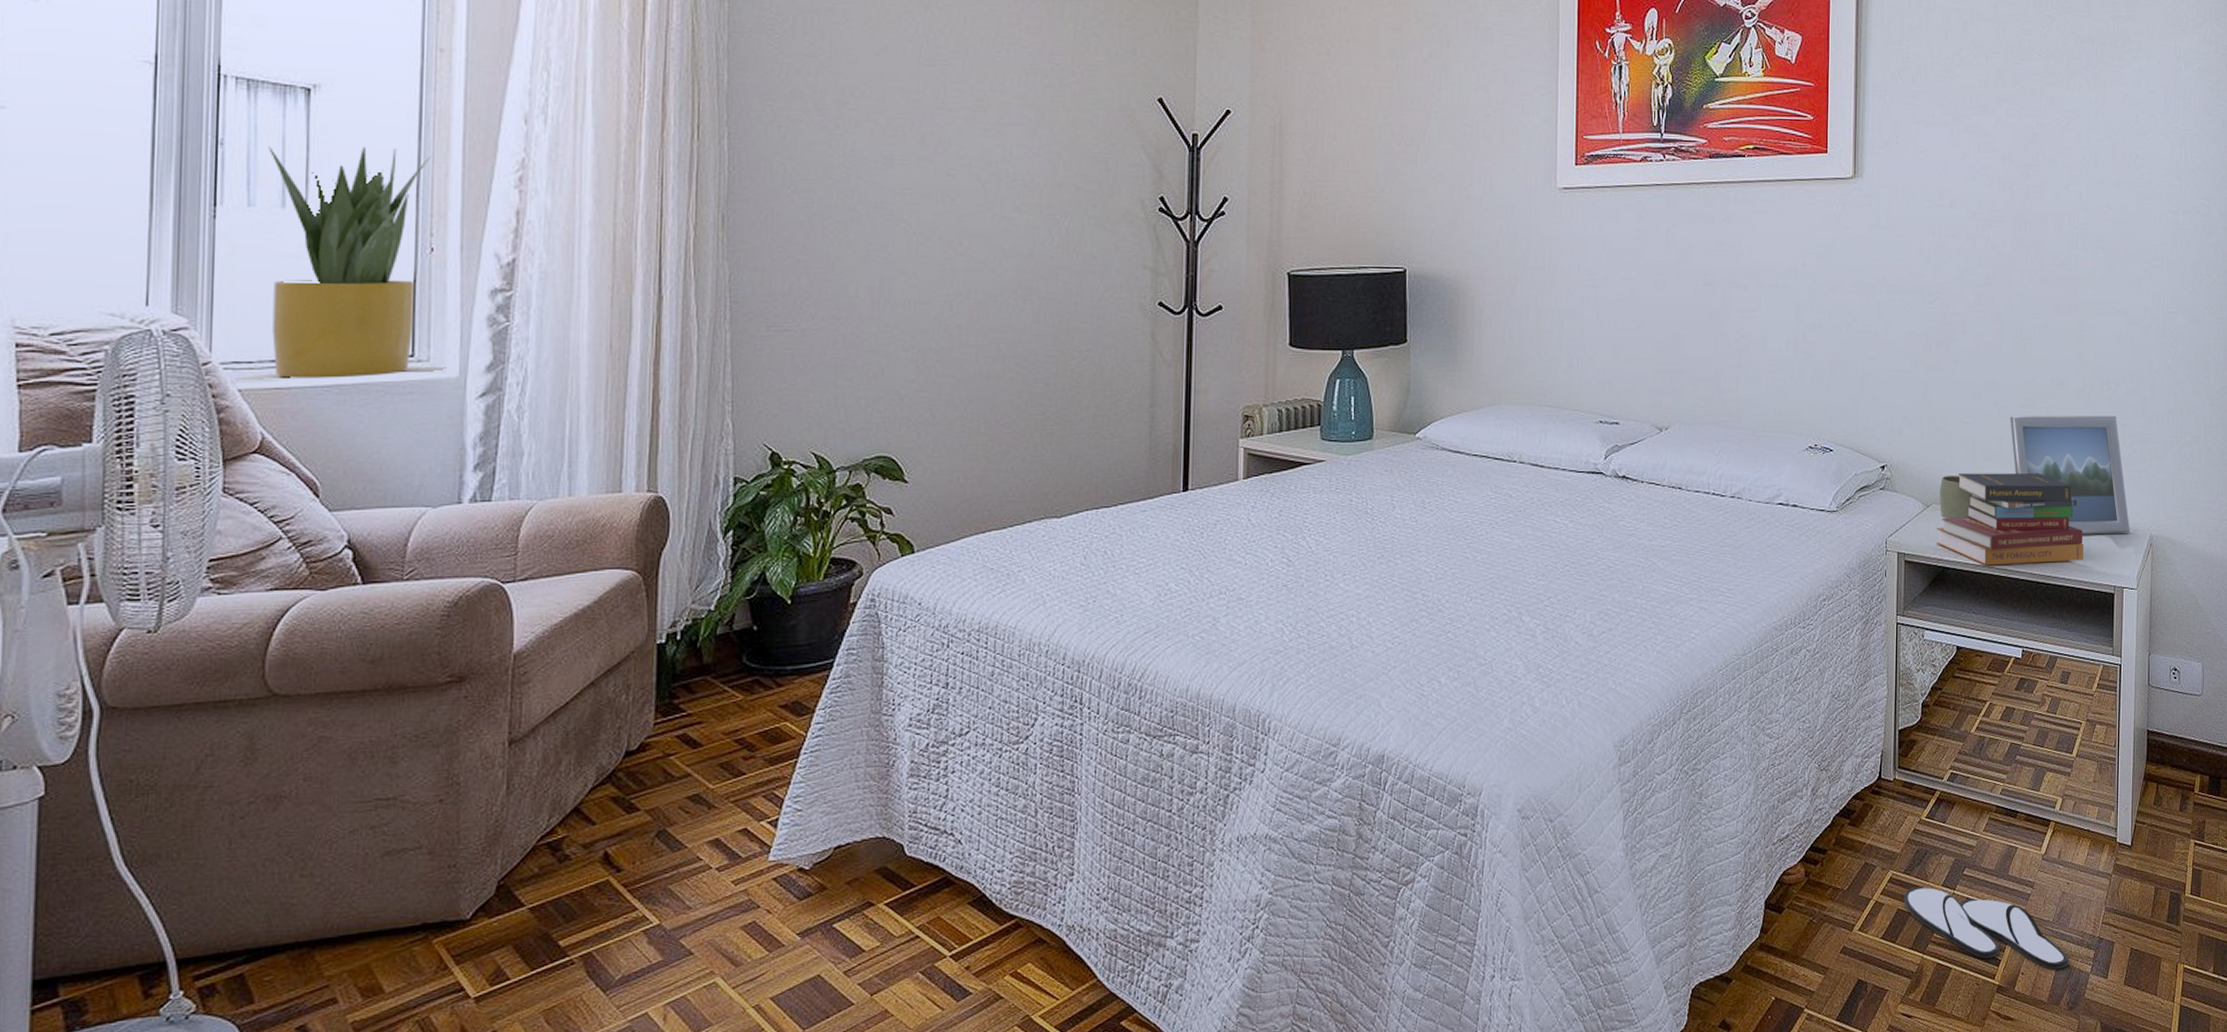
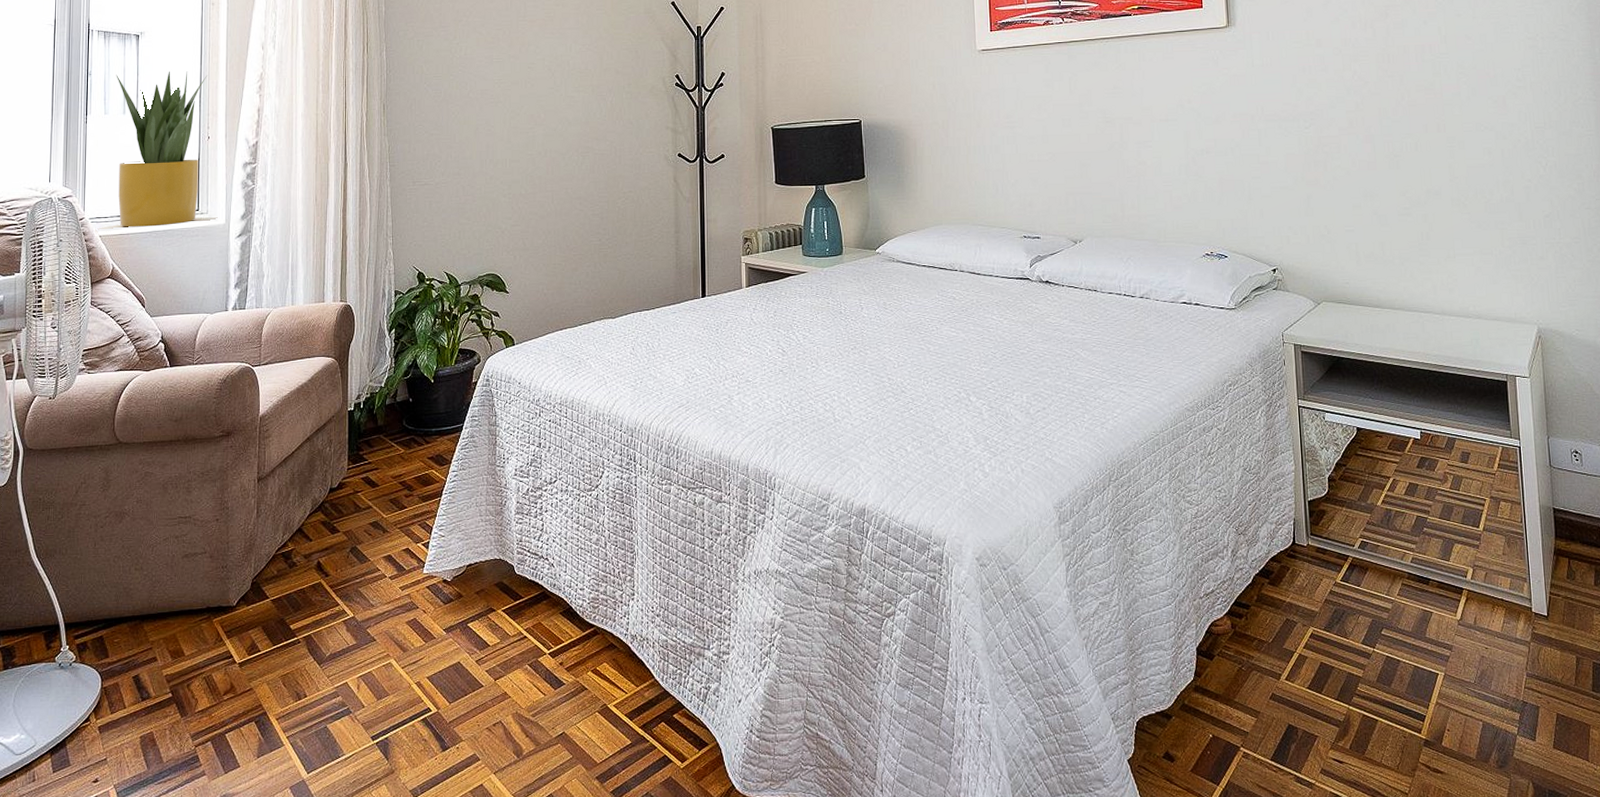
slippers: present [1903,887,2069,970] -> none [1325,643,1494,729]
books: present [1937,473,2084,566] -> none [1329,273,1473,356]
mug: present [1939,475,1972,519] -> none [1328,276,1360,315]
picture frame: present [2009,416,2131,534] -> none [1389,221,1518,327]

